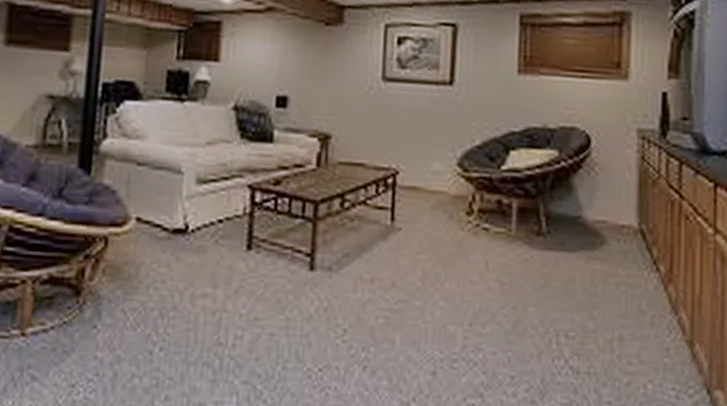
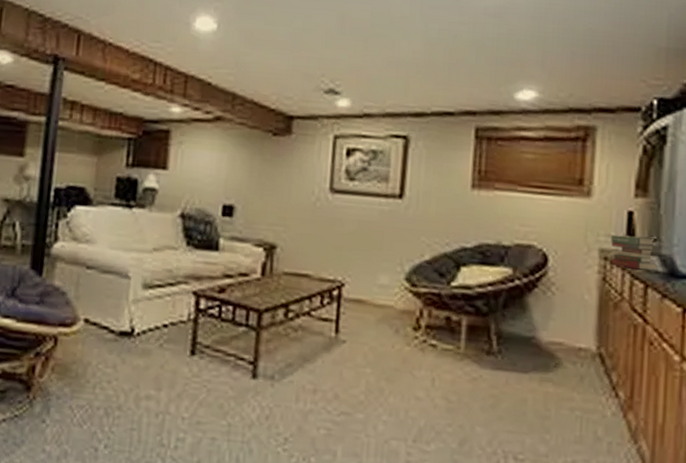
books: none [648,115,691,149] -> present [611,234,658,271]

